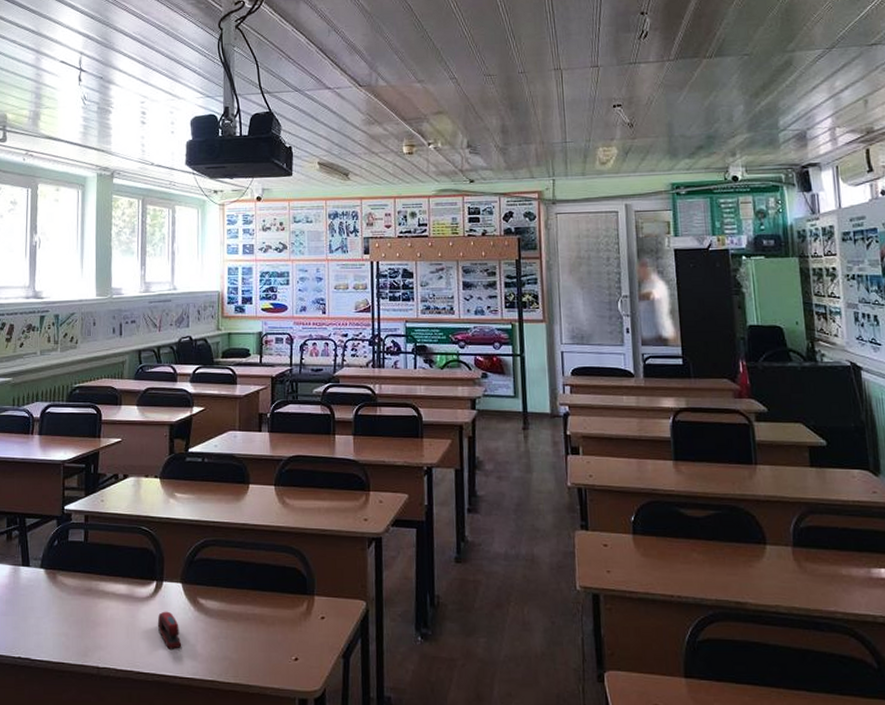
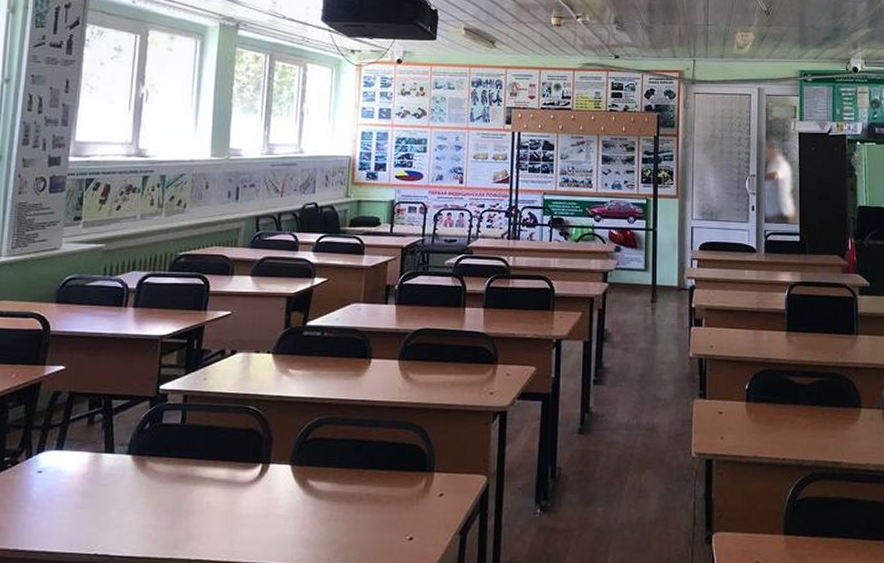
stapler: present [157,611,182,649] -> none [260,495,287,536]

